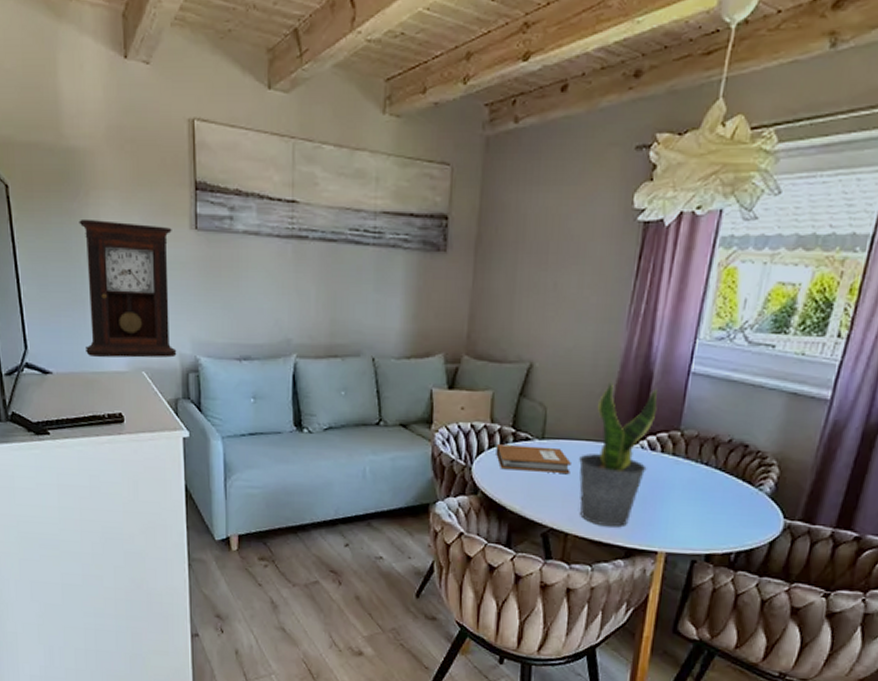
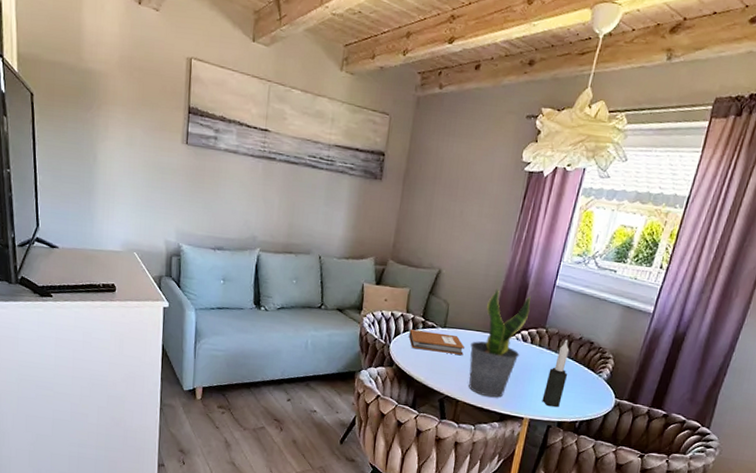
pendulum clock: present [79,218,177,358] -> none [88,126,167,243]
candle: none [681,444,716,536] -> present [542,339,570,408]

